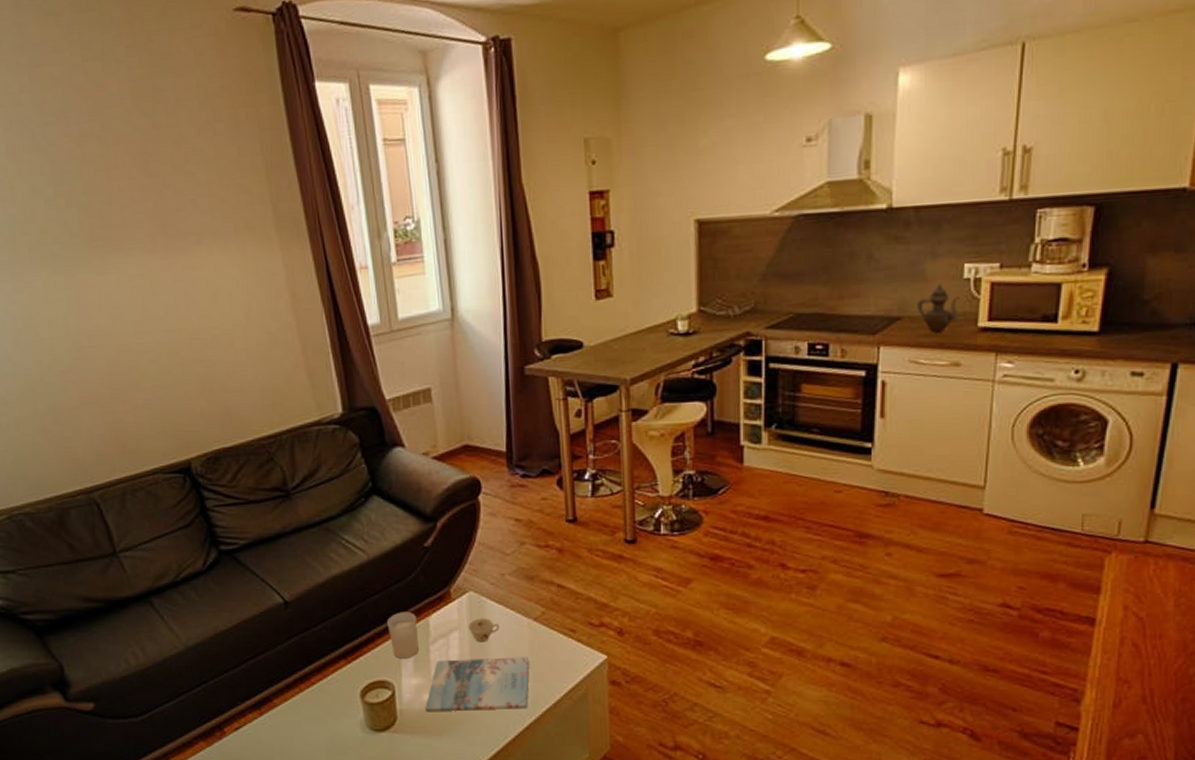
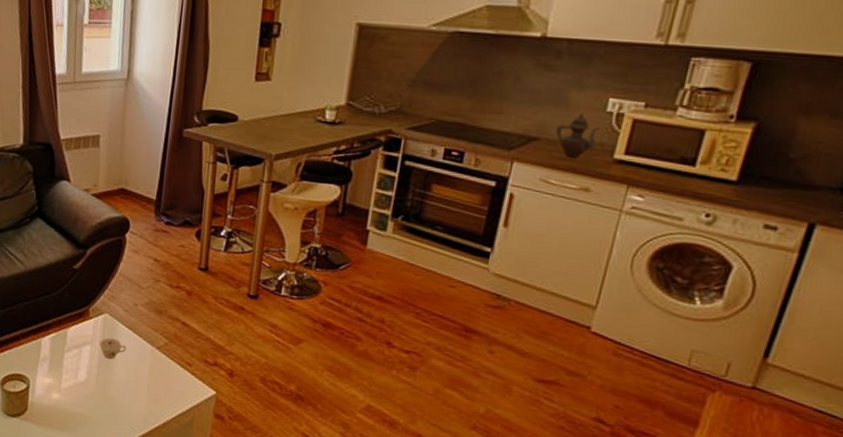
candle holder: present [386,611,419,659] -> none [31,319,57,360]
magazine: present [425,657,529,712] -> none [53,367,147,422]

